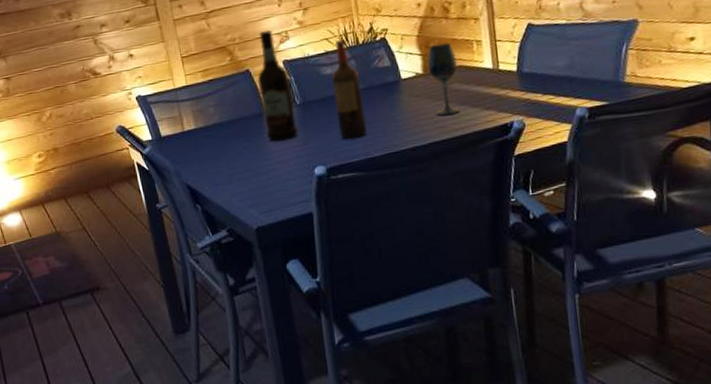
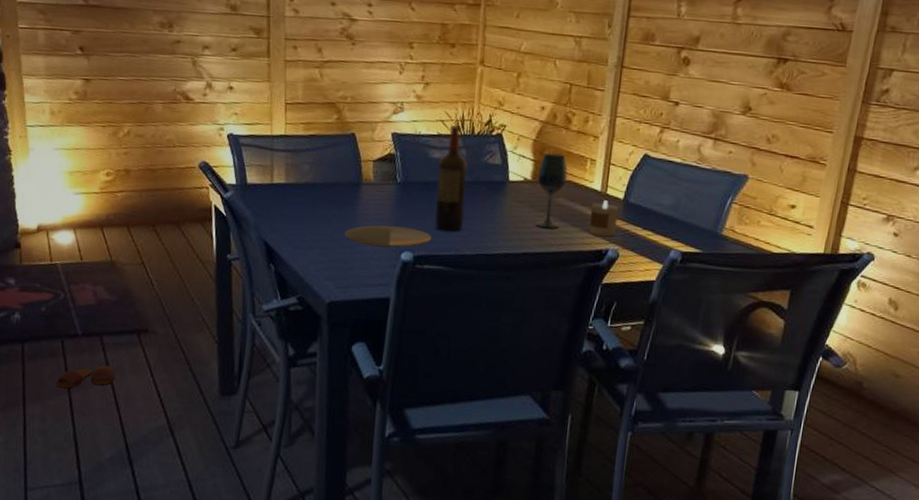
slippers: none [29,326,78,355] -> present [57,365,114,389]
root beer: present [257,30,299,141] -> none [359,96,396,217]
plate: none [258,143,341,169] -> present [345,225,432,248]
candle: none [486,75,517,112] -> present [589,200,619,237]

